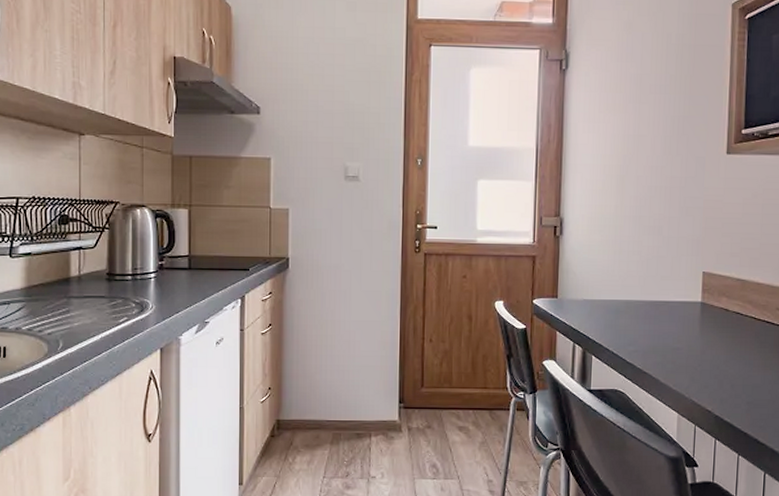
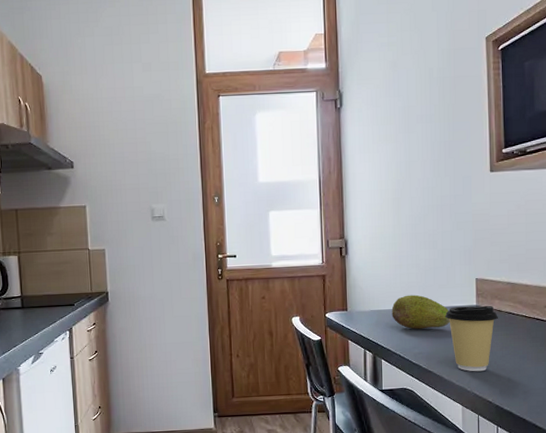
fruit: none [607,285,671,325] -> present [391,294,450,330]
coffee cup: none [666,302,724,377] -> present [445,306,498,372]

